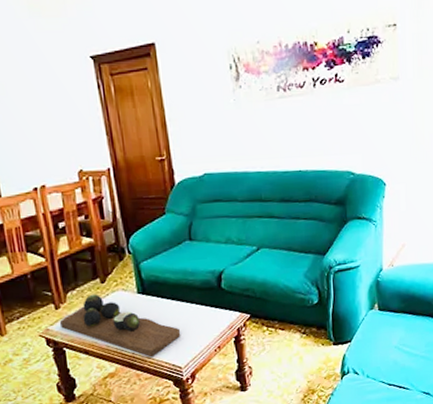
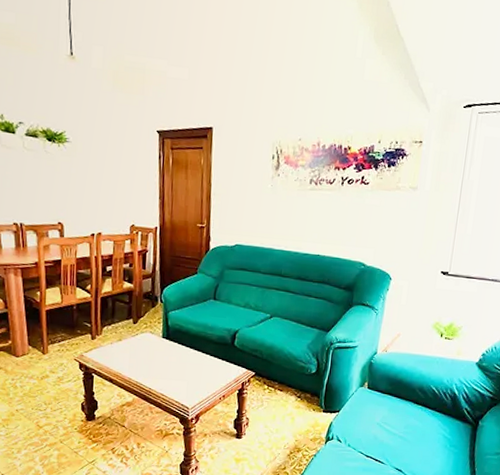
decorative tray: present [59,294,181,358] -> none [92,331,193,395]

